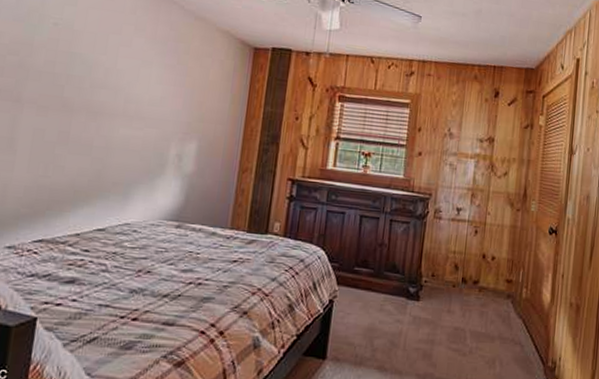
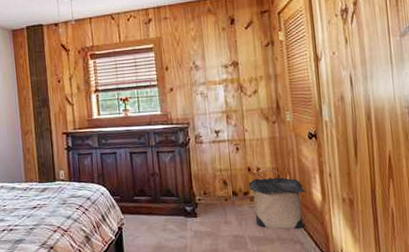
laundry hamper: none [479,258,536,329] -> present [248,168,306,230]

